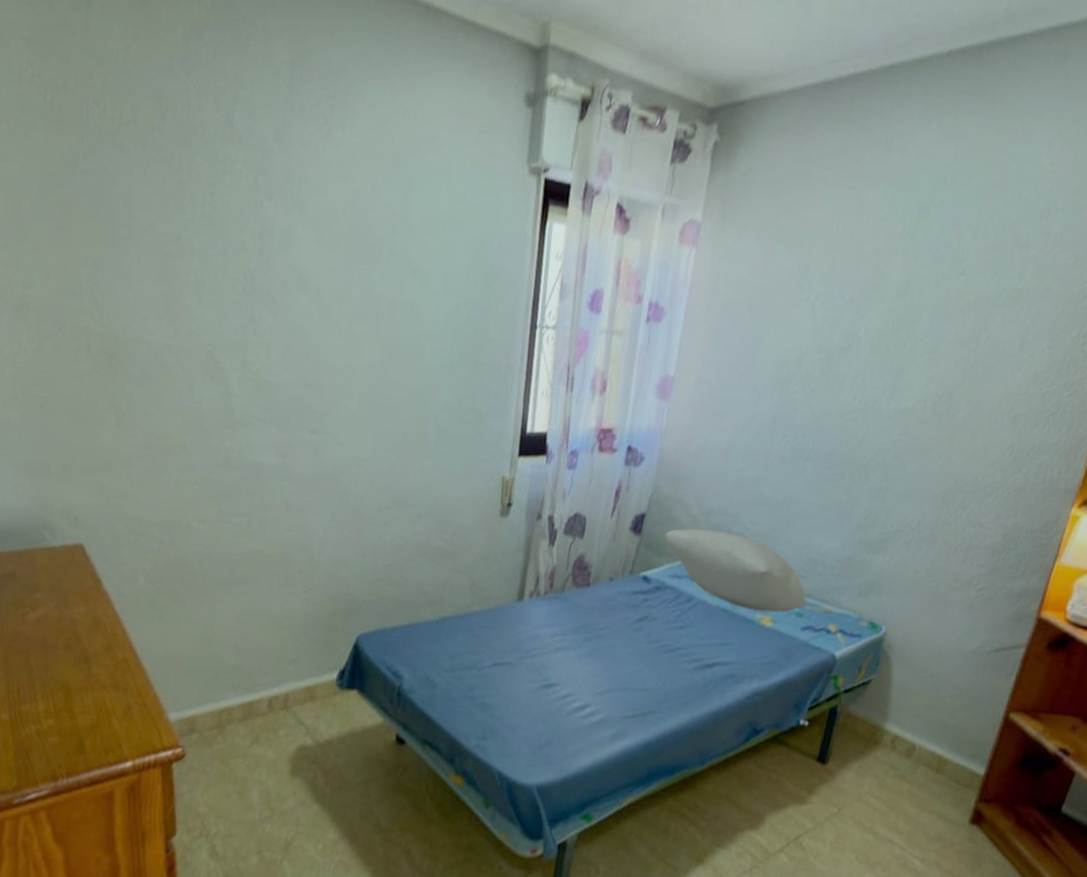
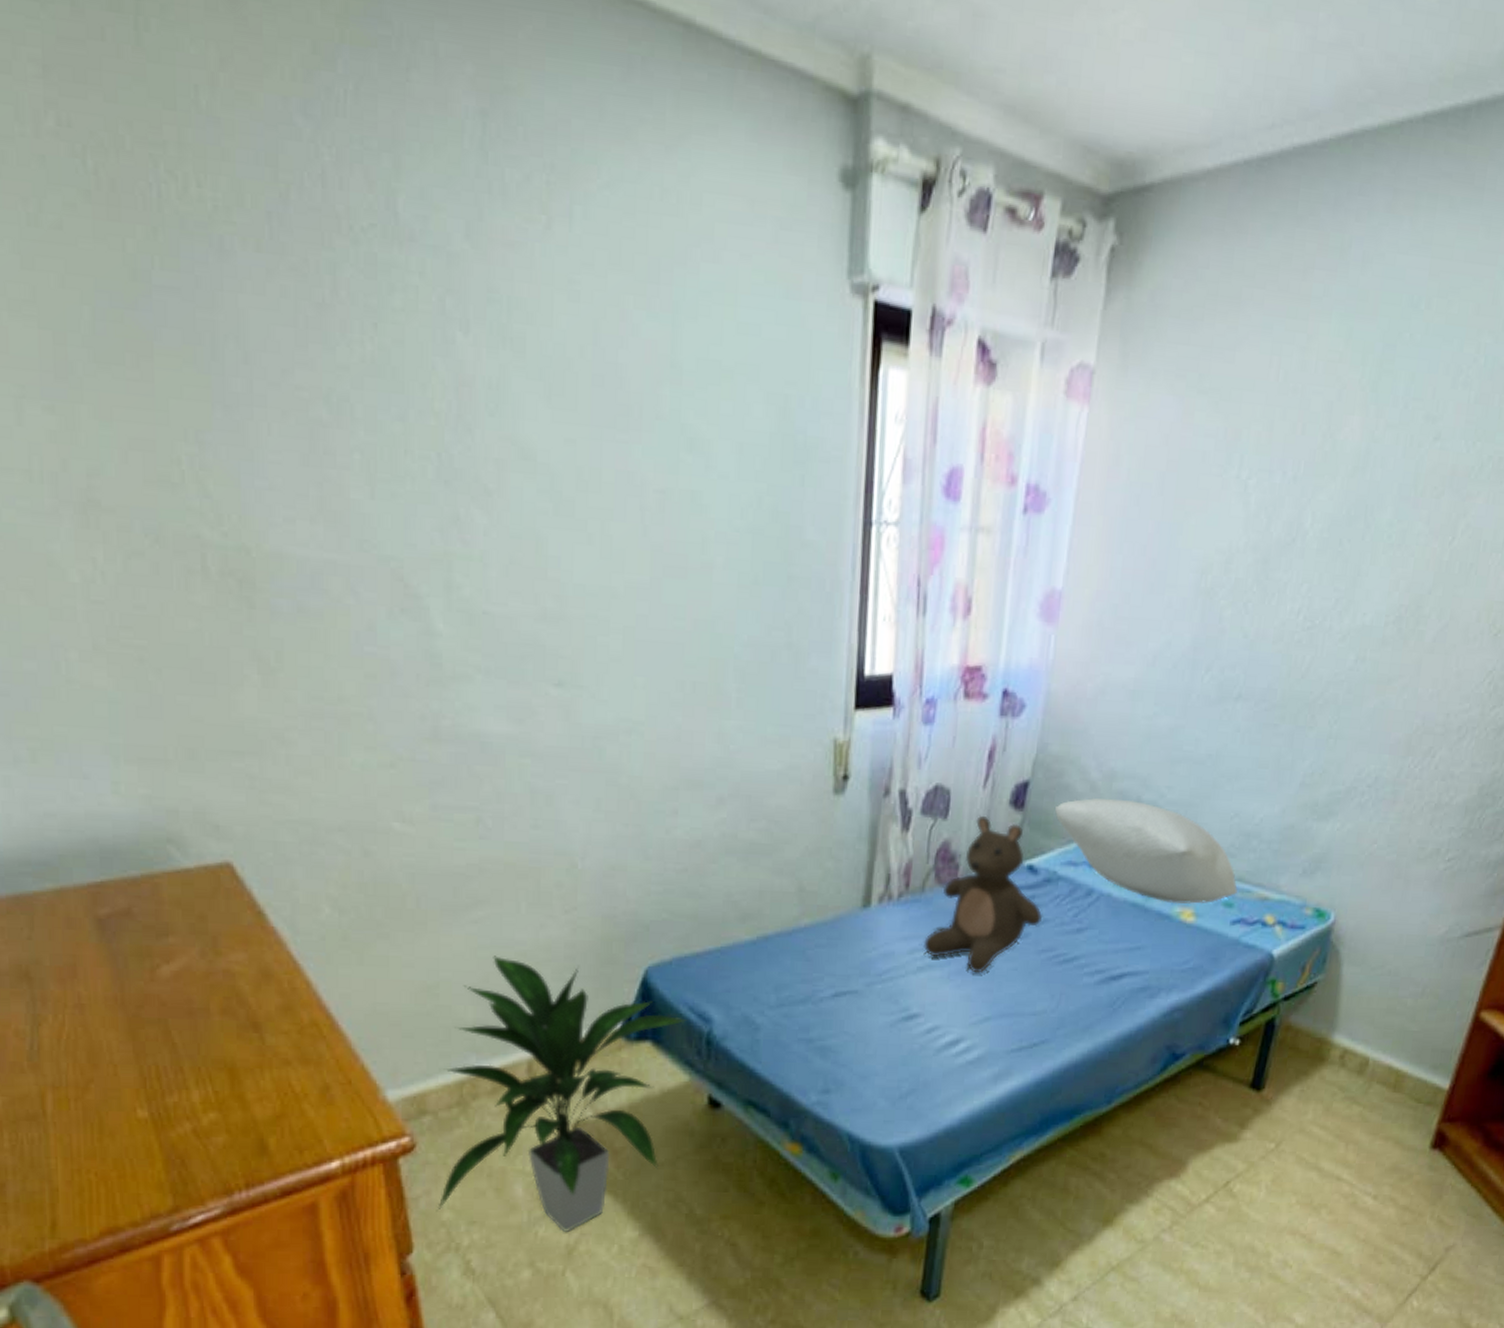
indoor plant: none [195,620,384,830] -> present [436,955,686,1232]
stuffed bear: none [561,536,654,656] -> present [922,815,1043,974]

